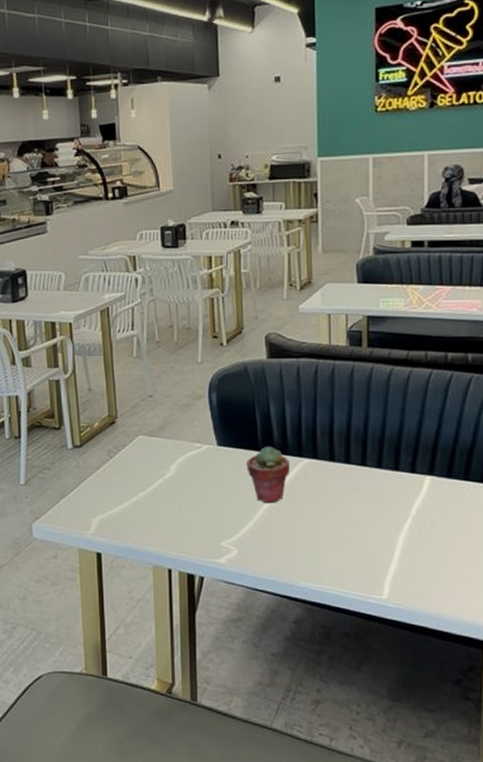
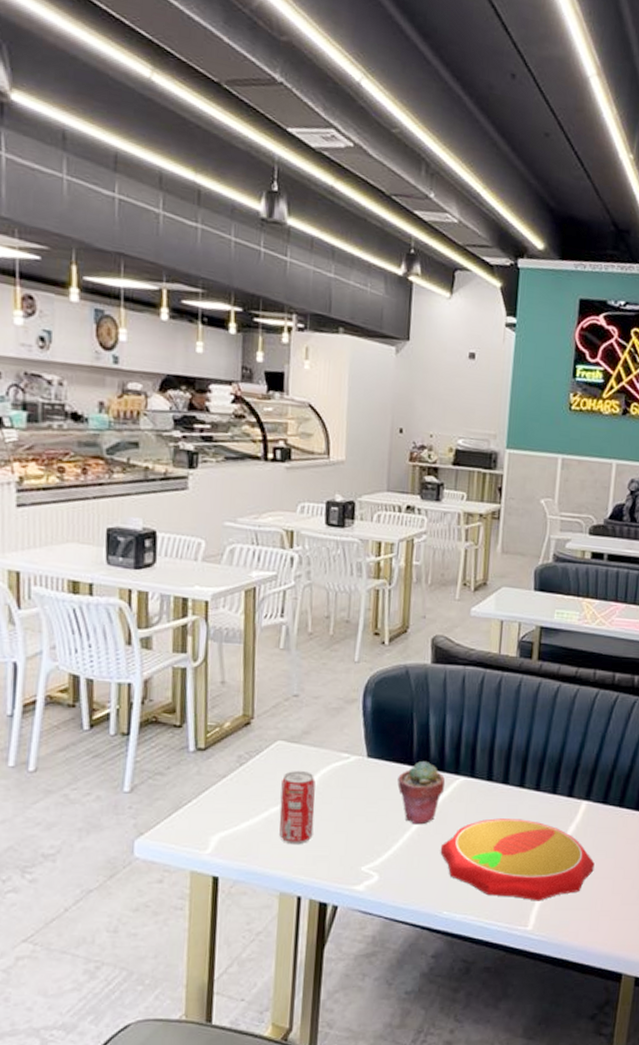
beverage can: none [146,460,176,524] -> present [279,770,316,845]
plate: none [291,495,444,572] -> present [440,818,595,901]

